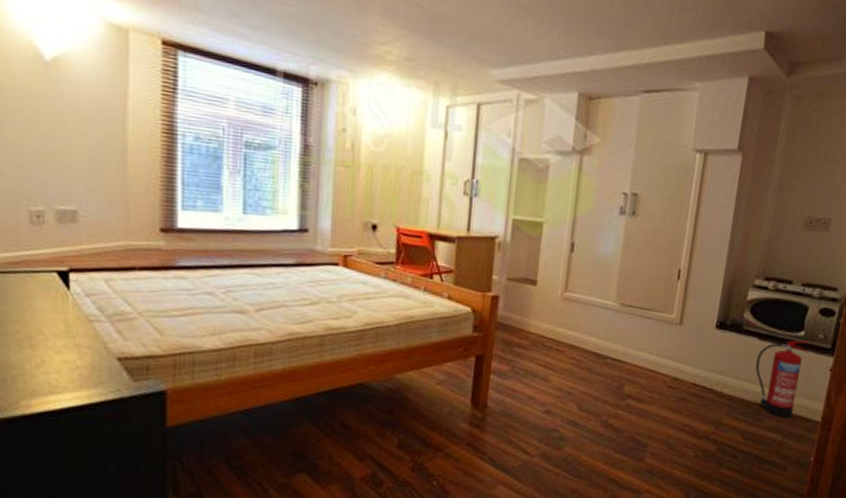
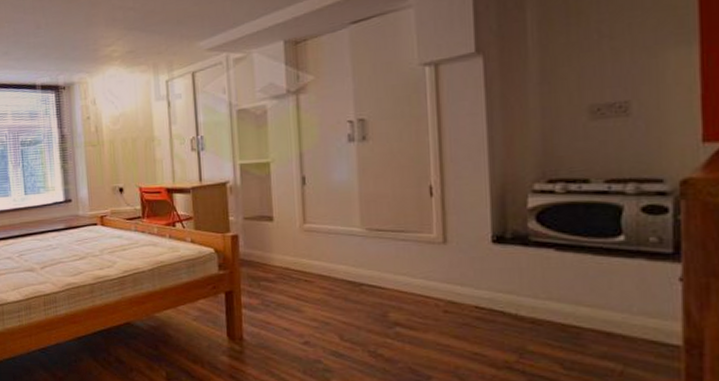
fire extinguisher: present [755,340,810,418] -> none [559,246,637,342]

